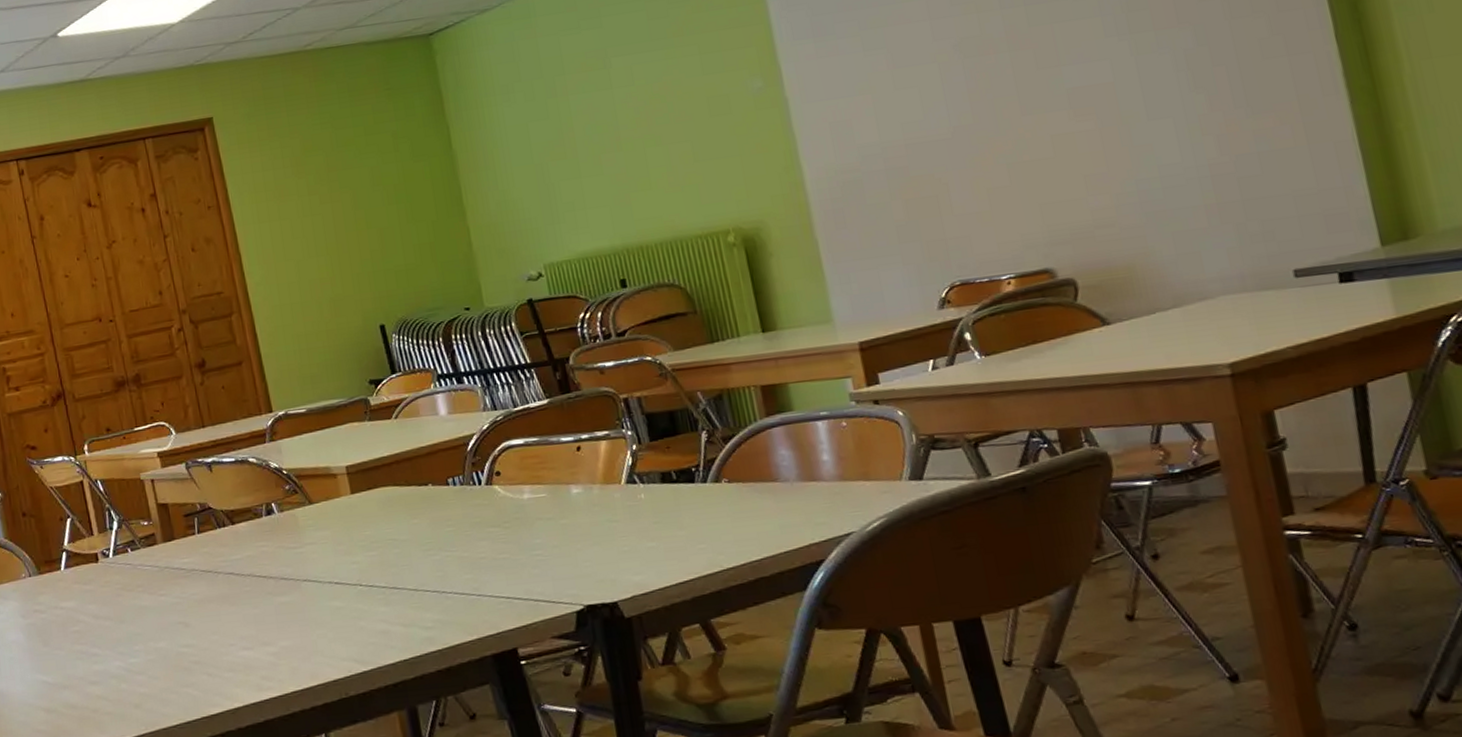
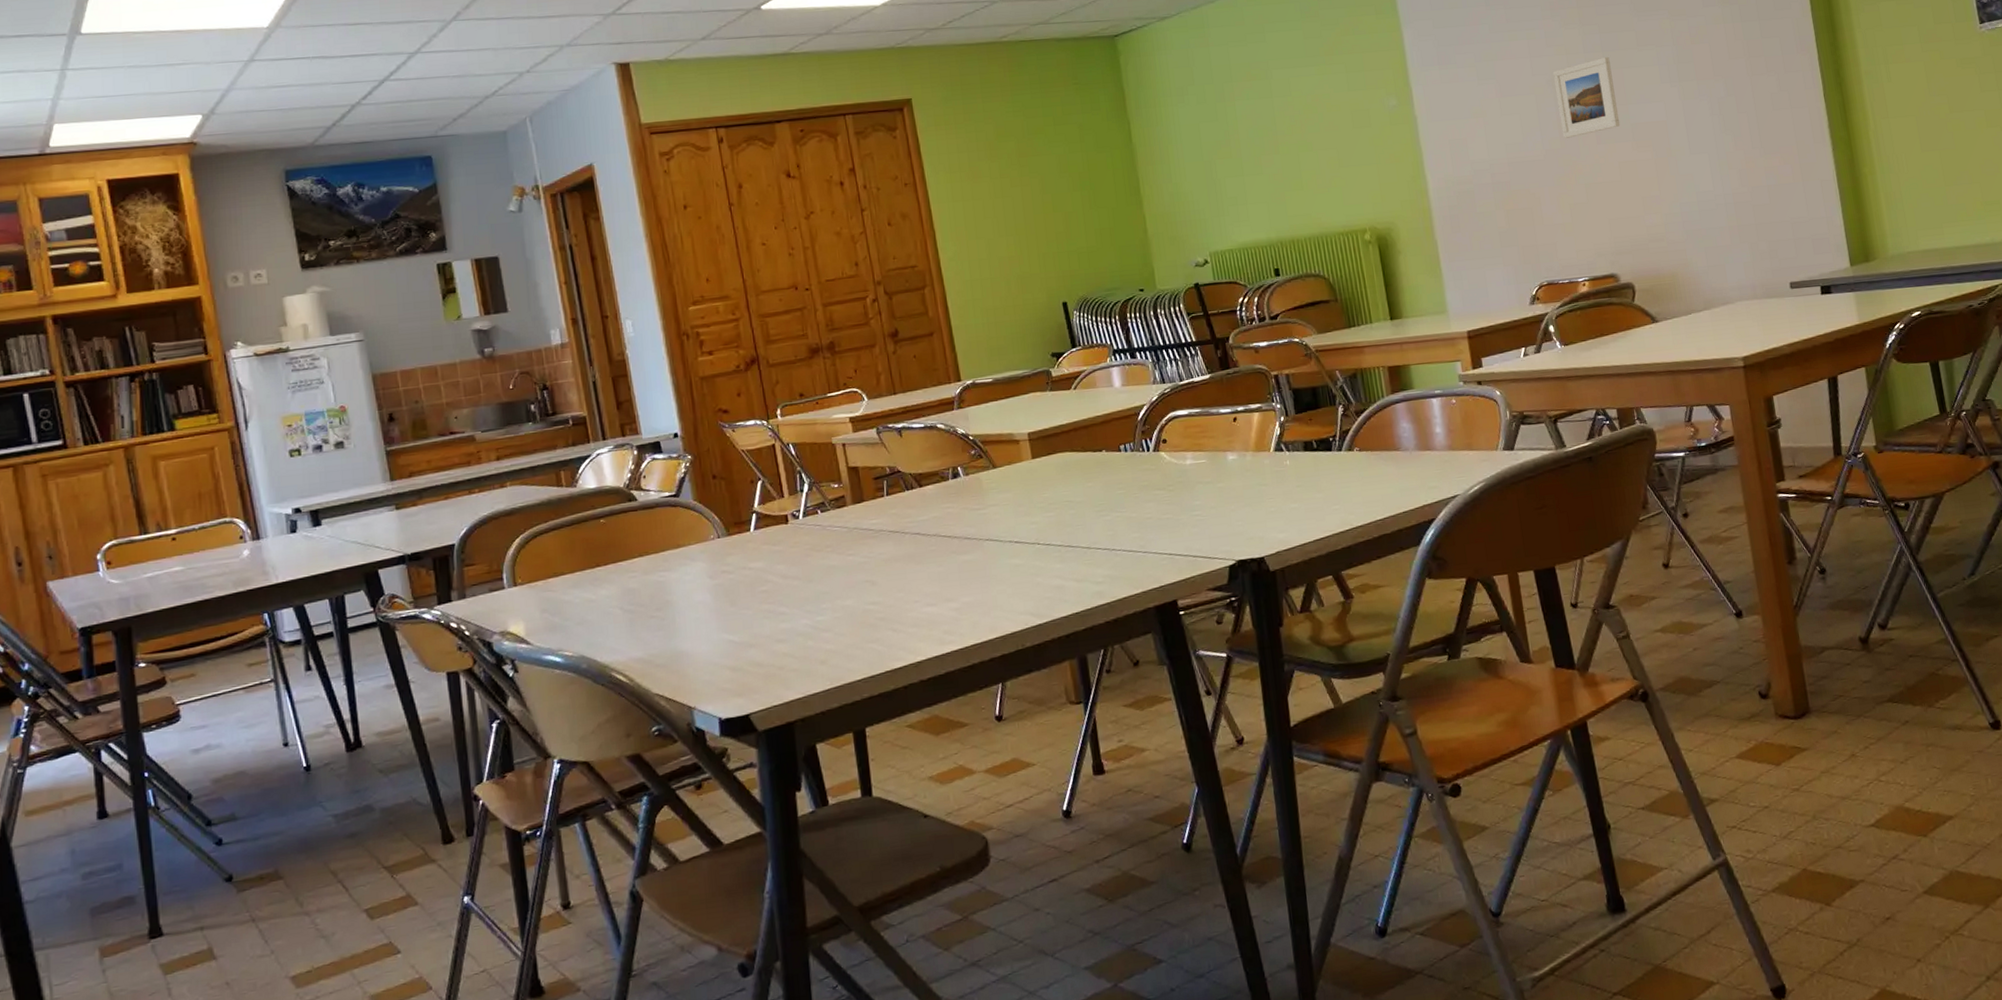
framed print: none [960,11,1052,112] -> present [1552,56,1621,138]

